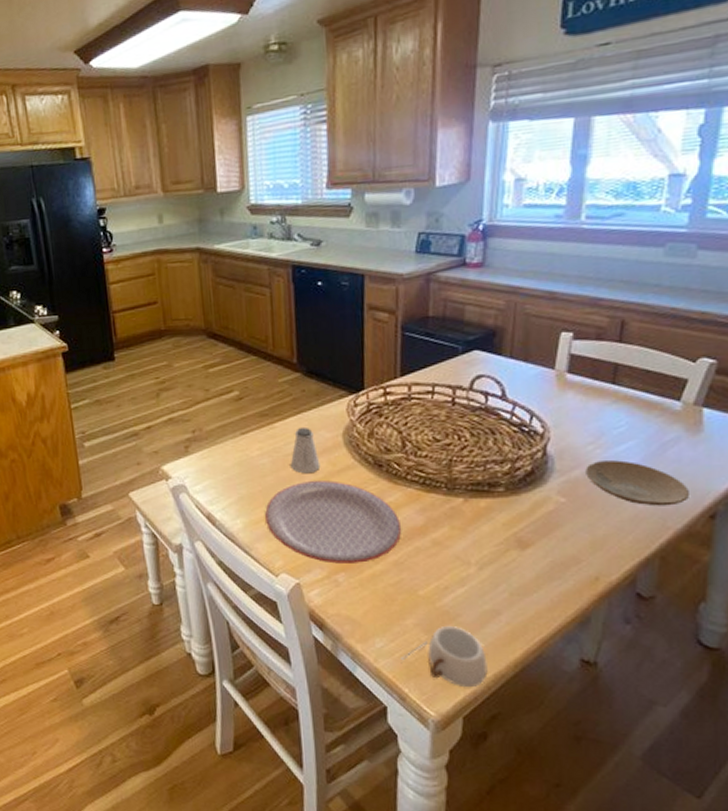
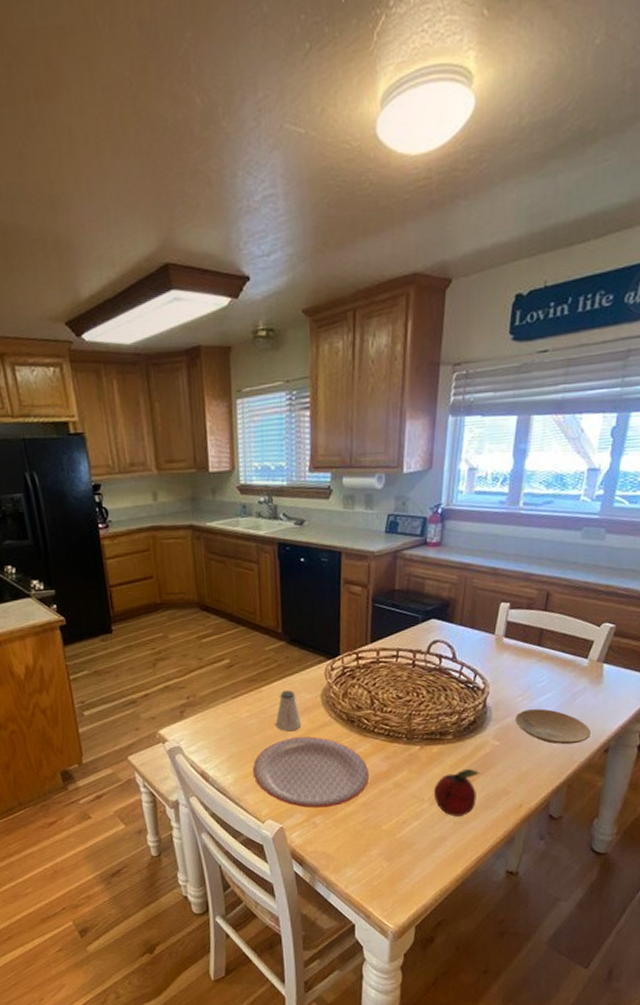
mug: present [400,625,488,688] -> none [366,852,435,902]
fruit: none [481,528,542,586] -> present [433,768,480,817]

